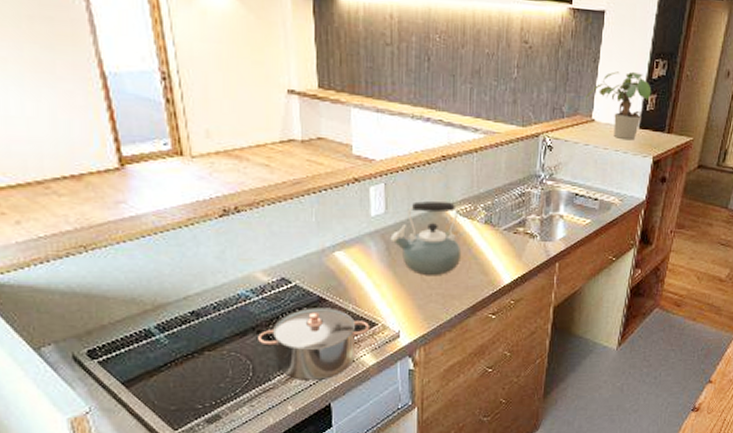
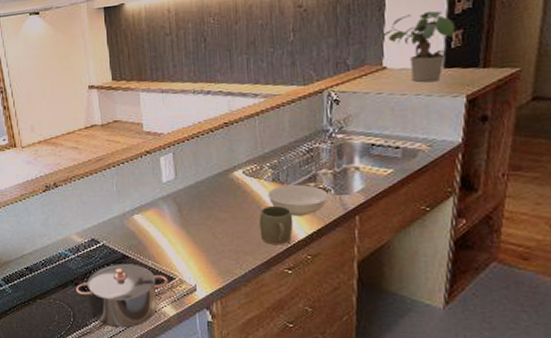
kettle: present [390,201,462,275] -> none [181,164,251,233]
mug: none [468,248,501,290] -> present [259,205,294,245]
bowl: none [478,228,535,260] -> present [267,184,329,216]

